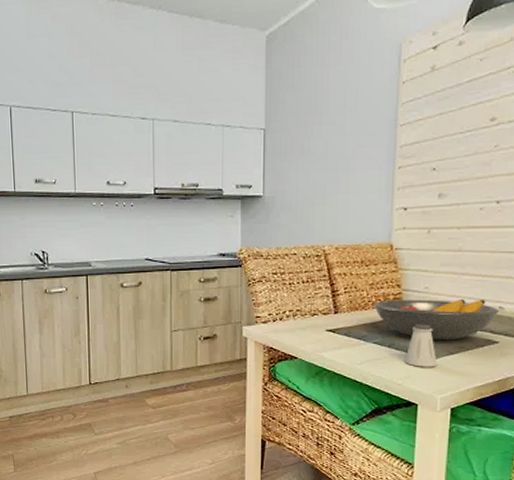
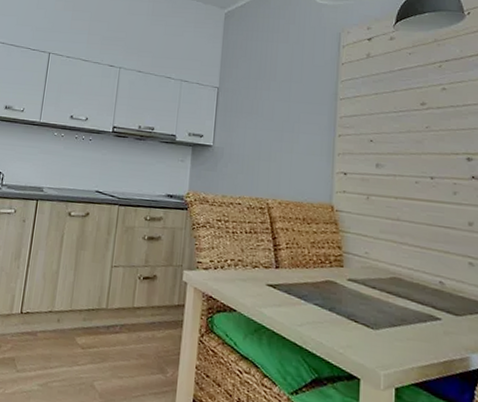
fruit bowl: present [374,299,500,339] -> none [315,260,441,311]
saltshaker: present [404,324,437,367] -> none [345,289,379,339]

